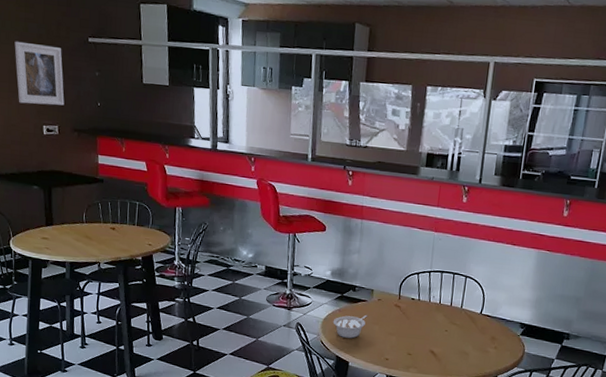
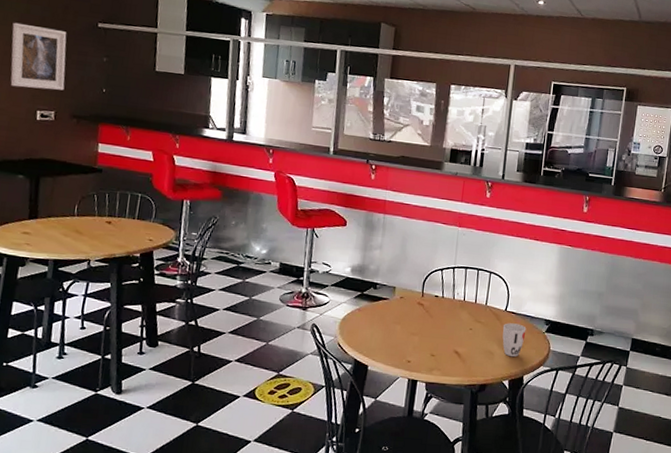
legume: present [333,314,368,339] -> none [351,314,390,340]
cup: none [477,325,501,358] -> present [502,323,526,357]

